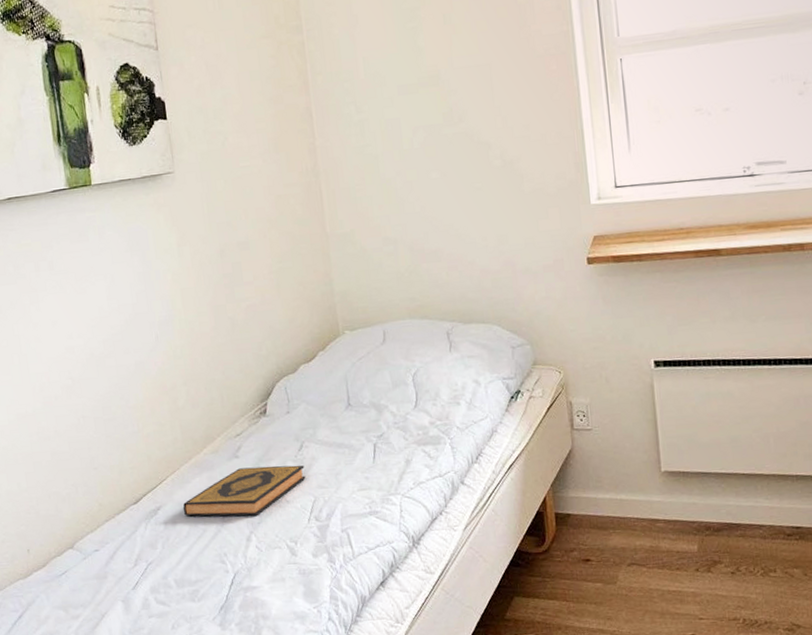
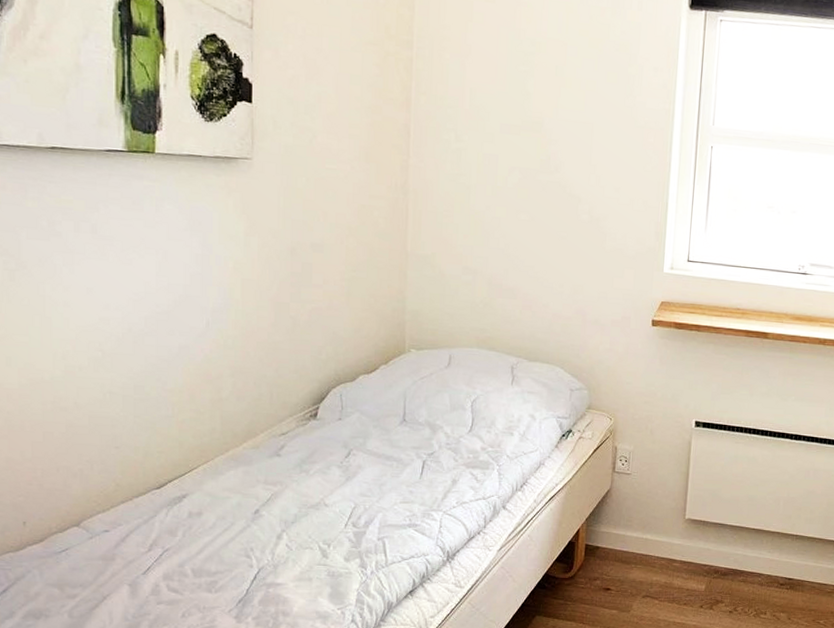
hardback book: present [182,465,306,517] -> none [211,467,349,515]

